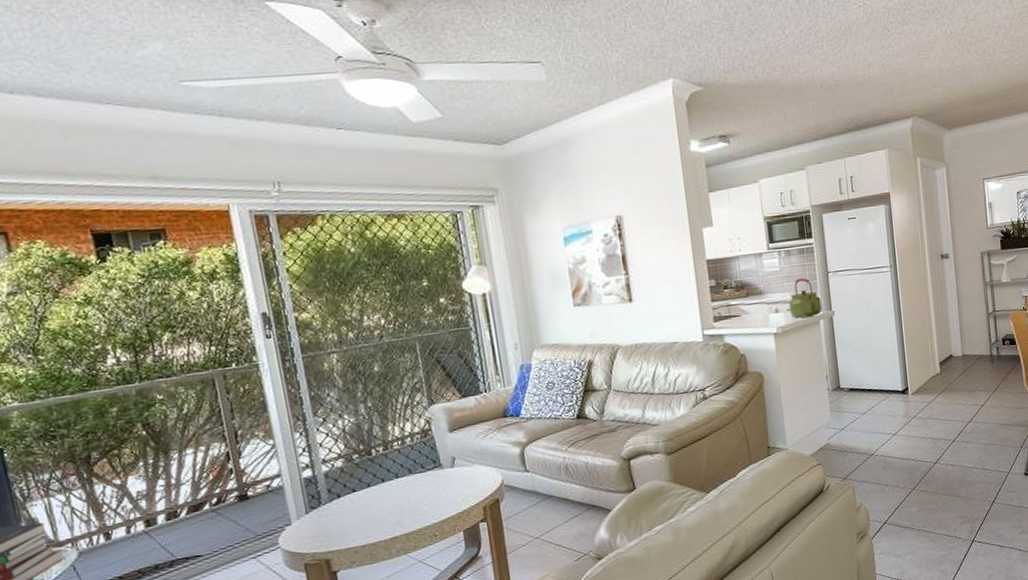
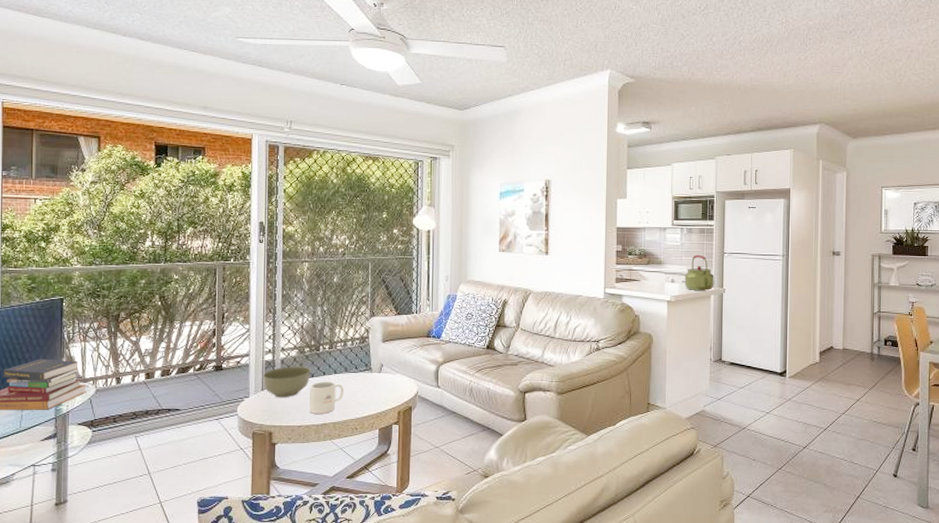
bowl: none [303,476,367,518] -> present [262,366,311,398]
mug: none [368,487,413,529] -> present [309,381,344,414]

